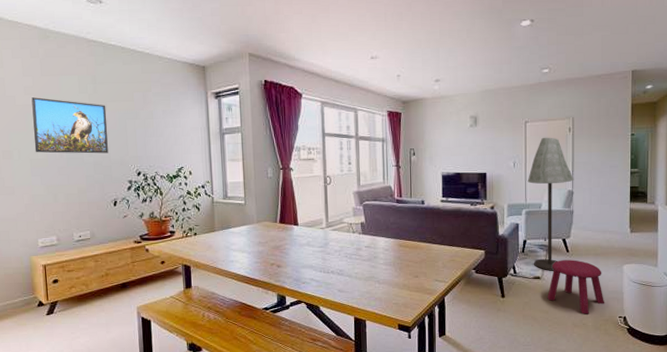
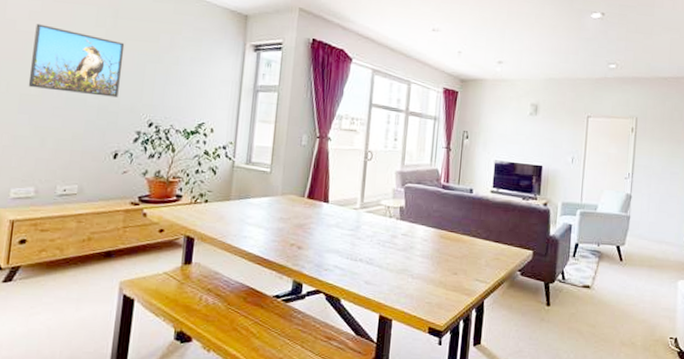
floor lamp: present [527,137,574,271] -> none [584,134,633,281]
stool: present [547,260,604,314] -> none [596,269,656,332]

